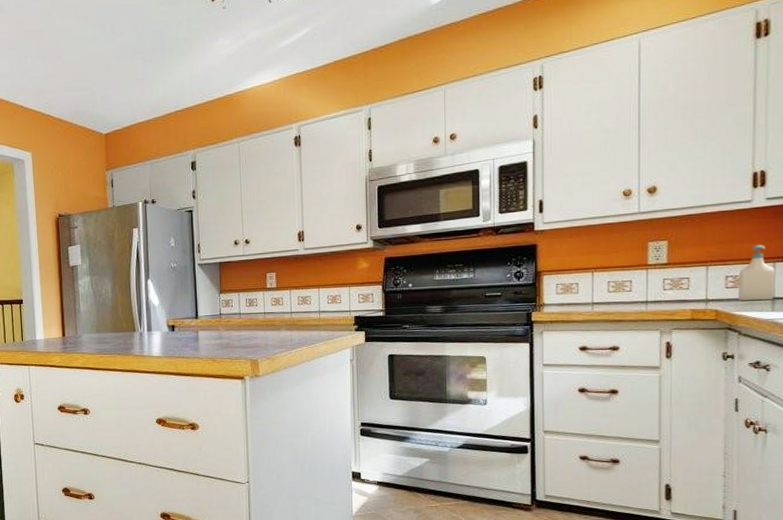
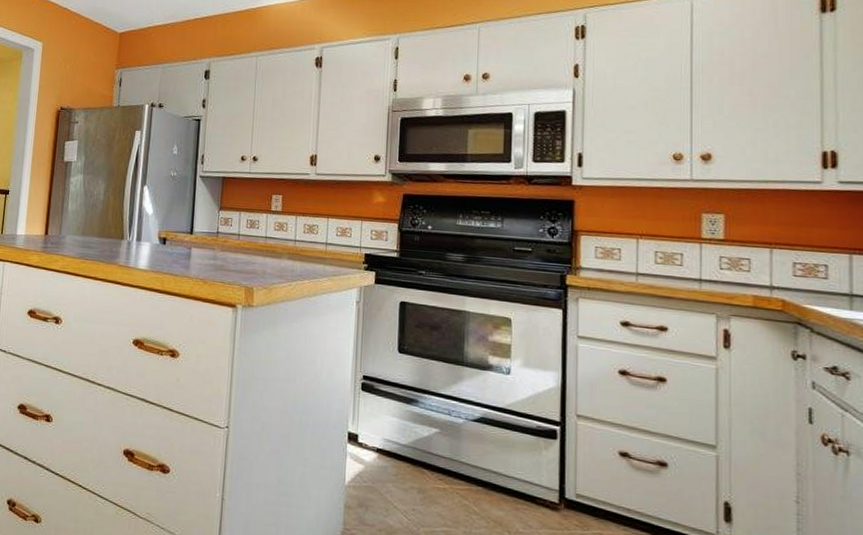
soap bottle: present [738,245,775,301] -> none [809,232,852,297]

